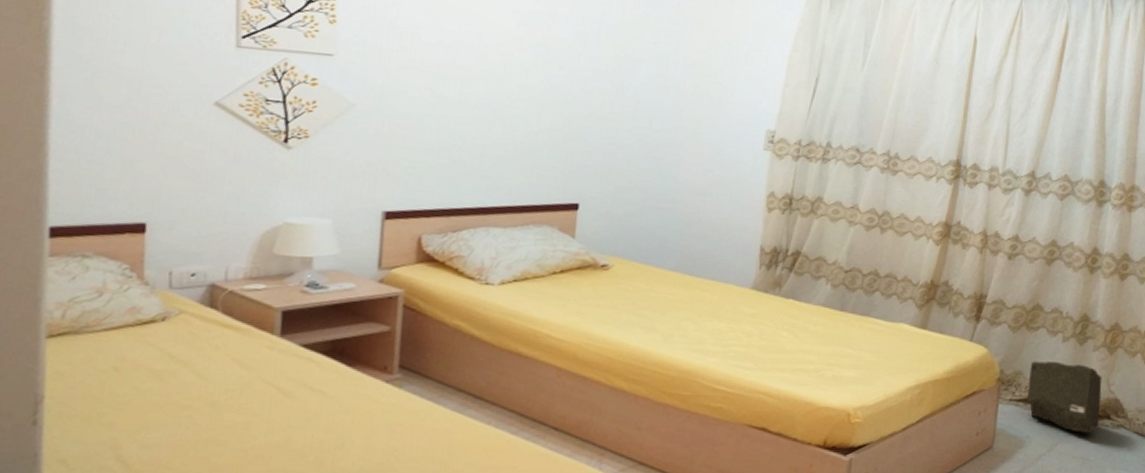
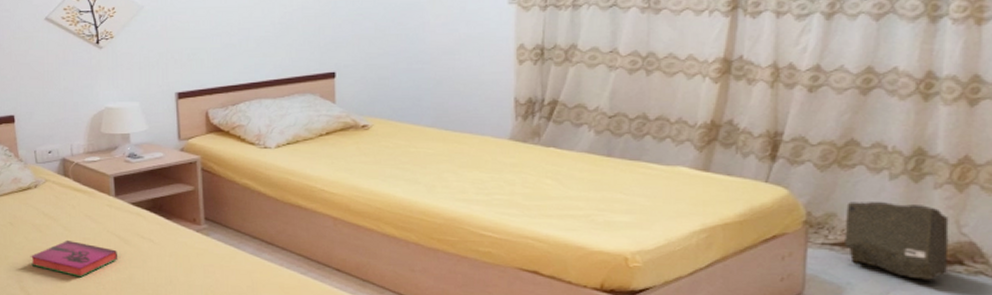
hardback book: none [138,391,272,442] -> present [30,239,117,278]

